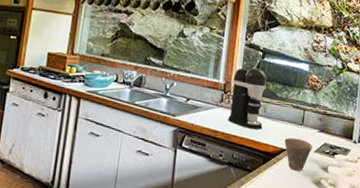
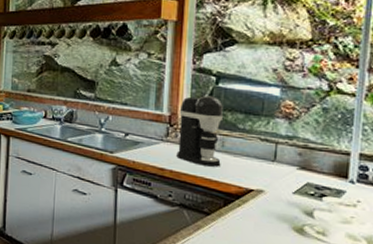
cup: present [284,137,313,171] -> none [251,176,290,216]

